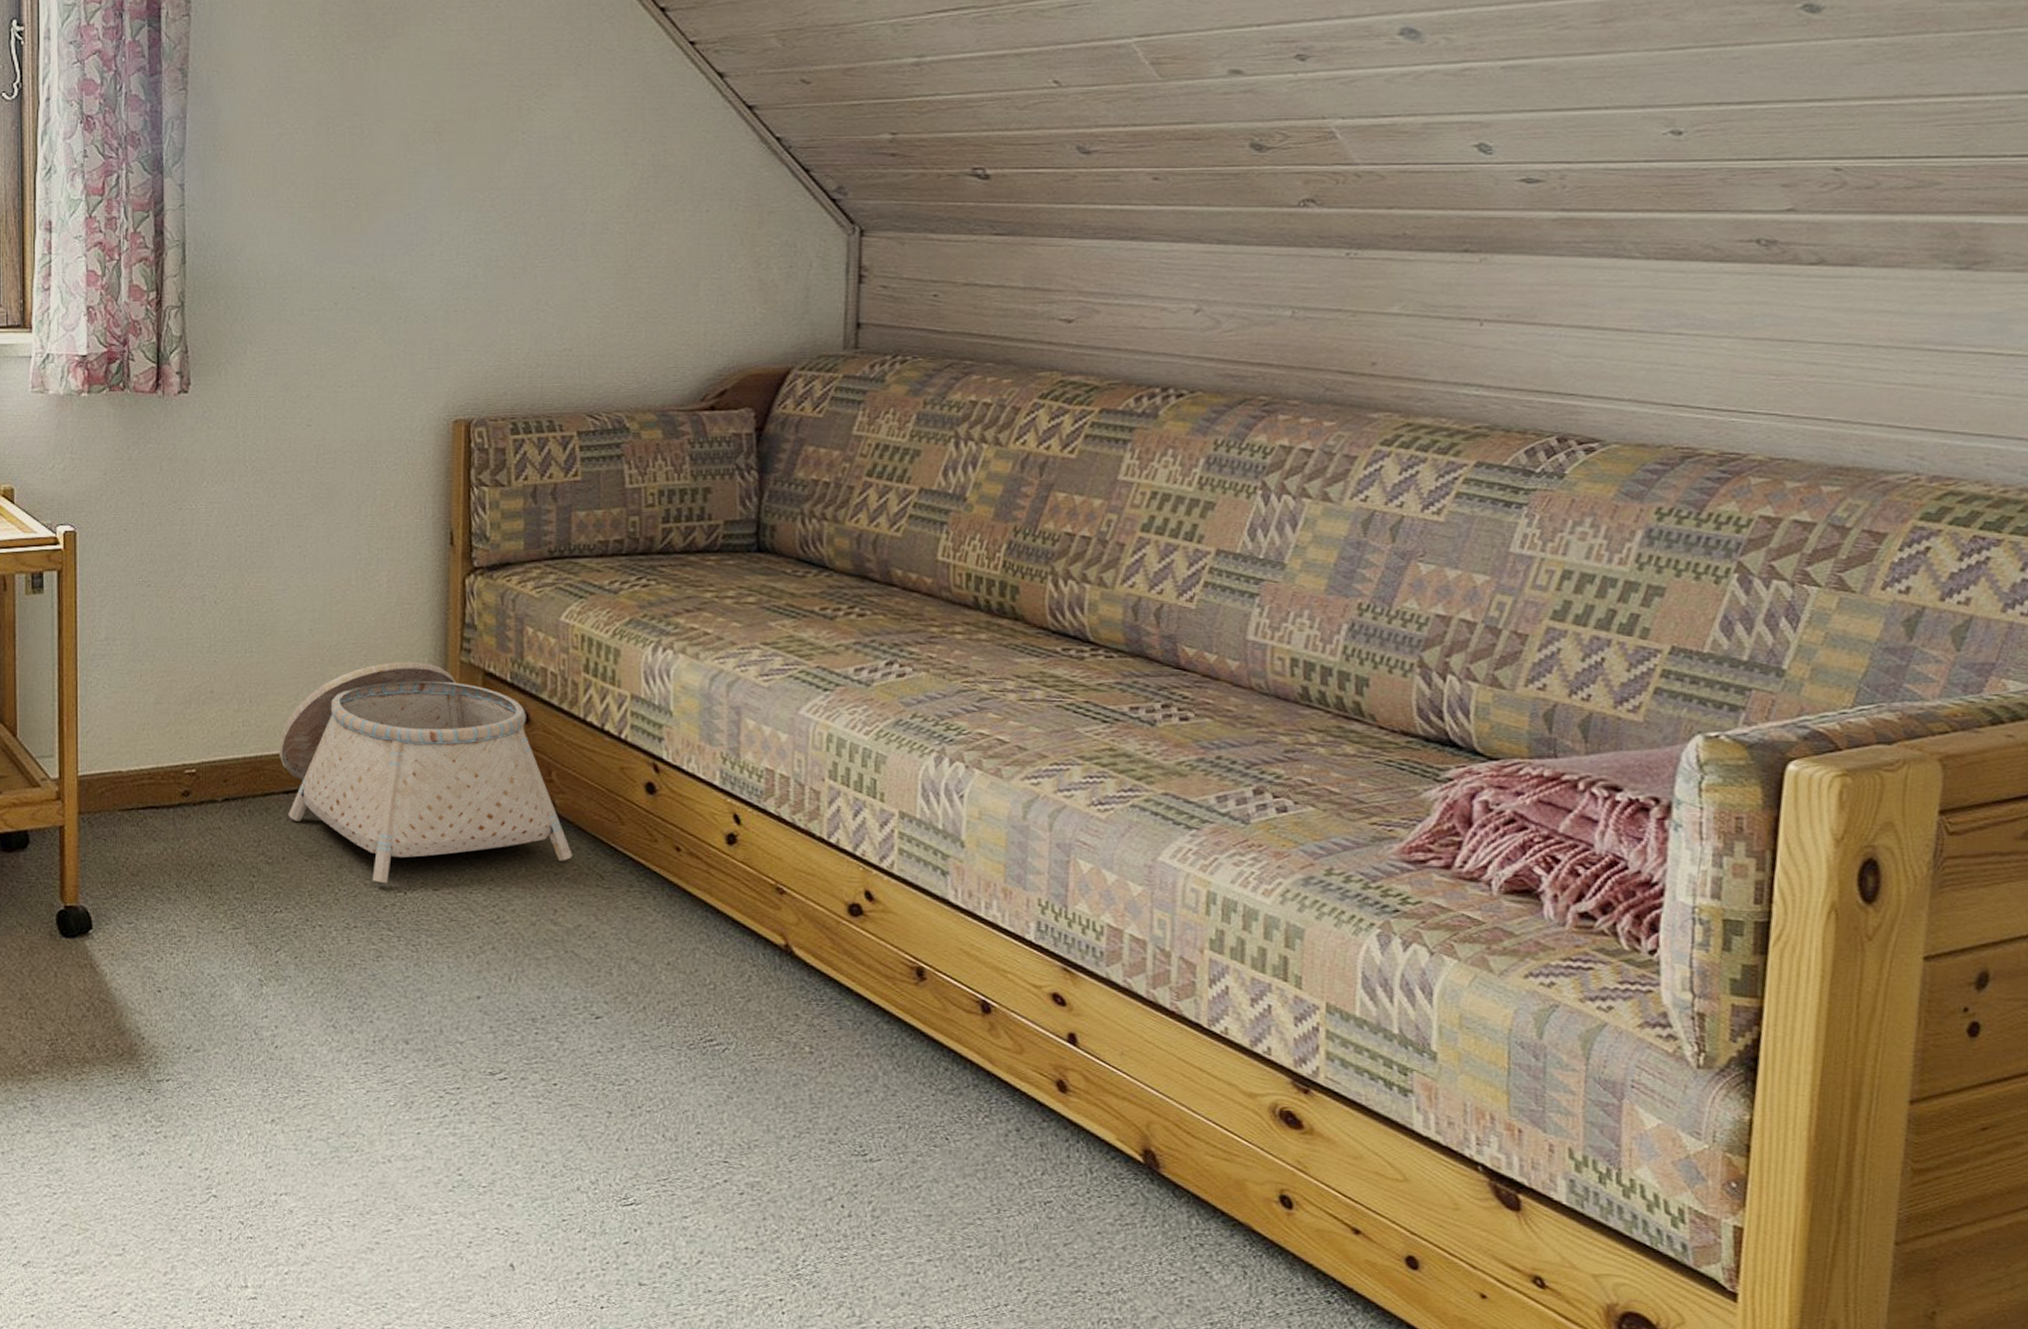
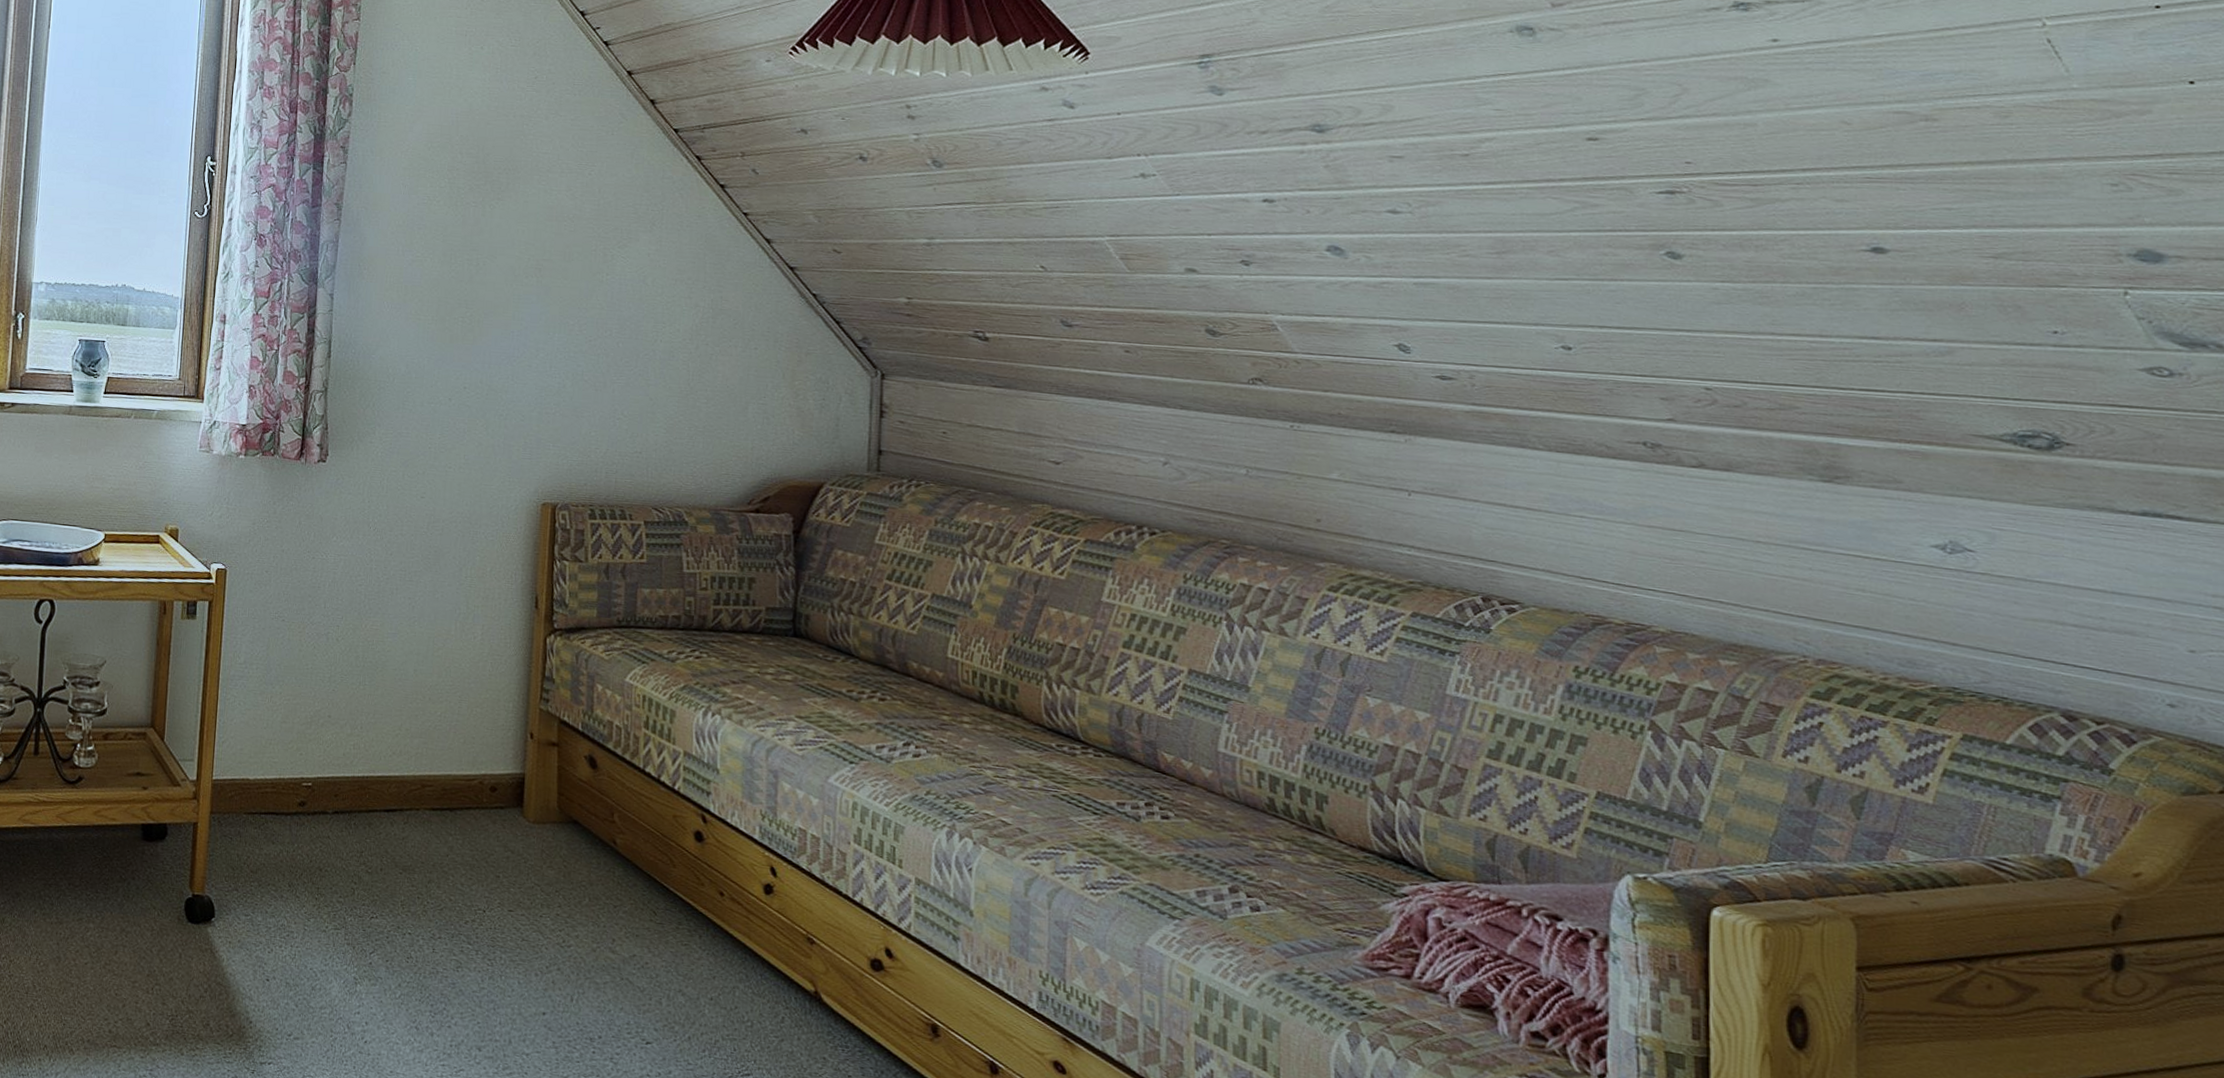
basket: present [278,661,573,884] -> none [382,704,630,901]

